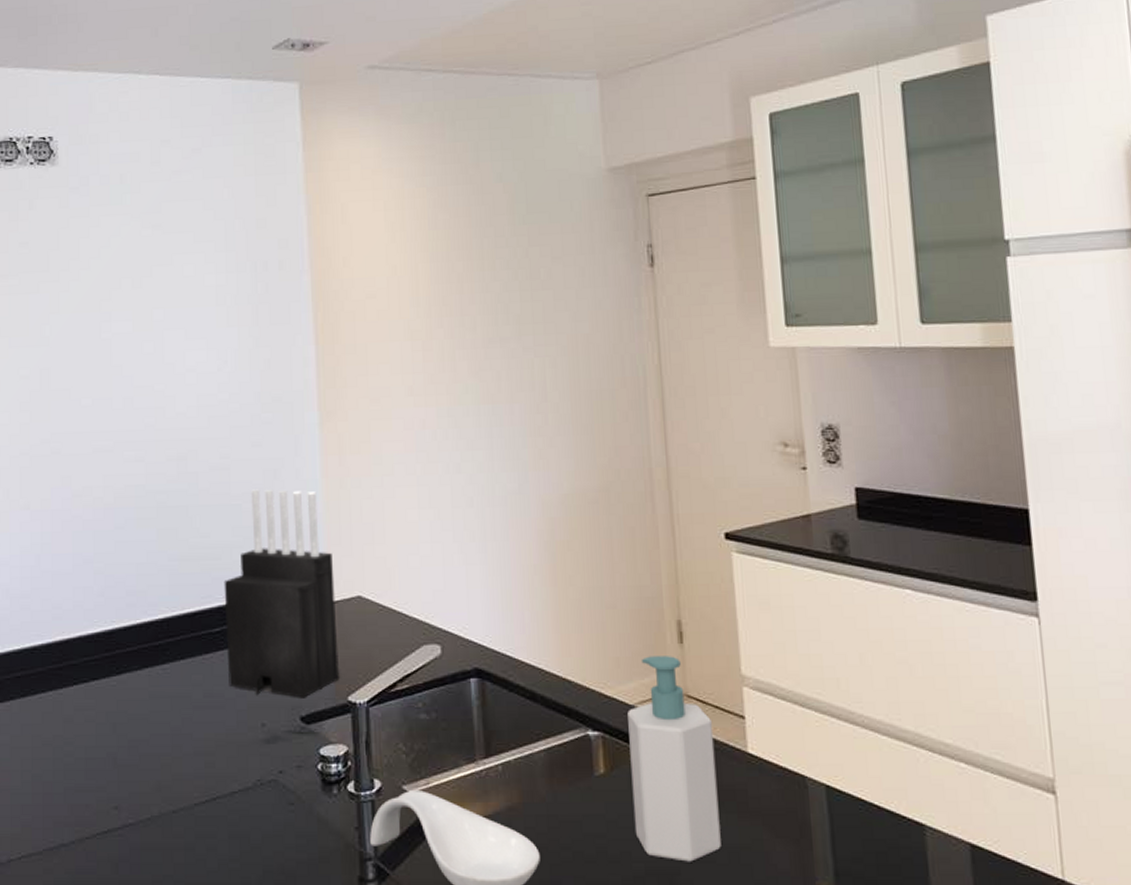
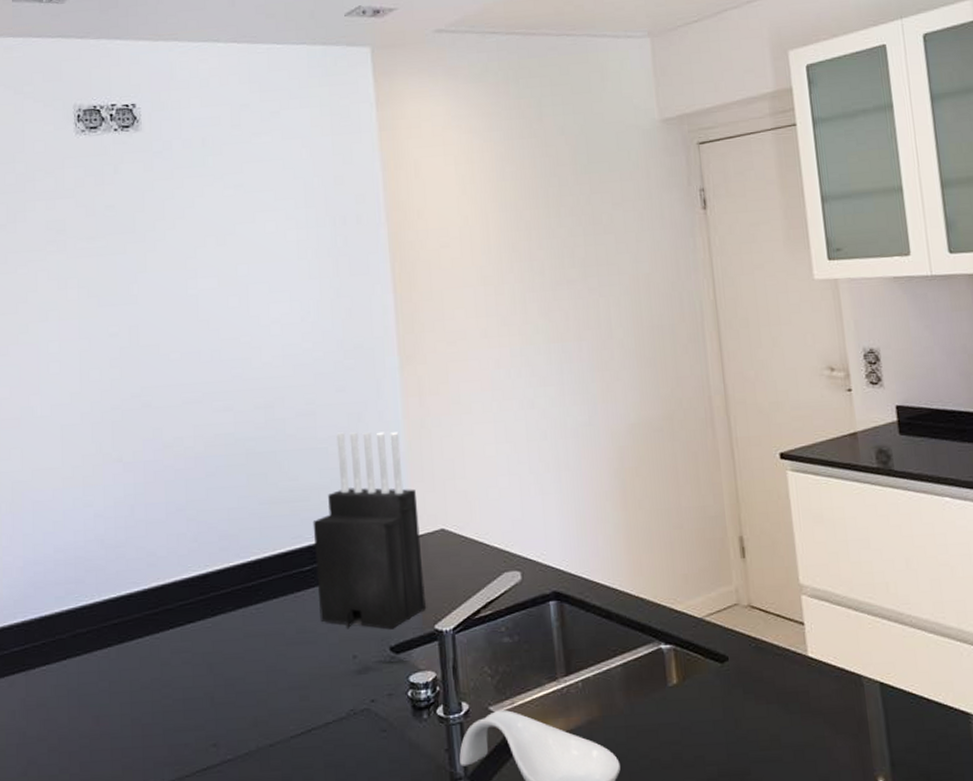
soap bottle: present [627,656,721,862] -> none [696,570,787,762]

